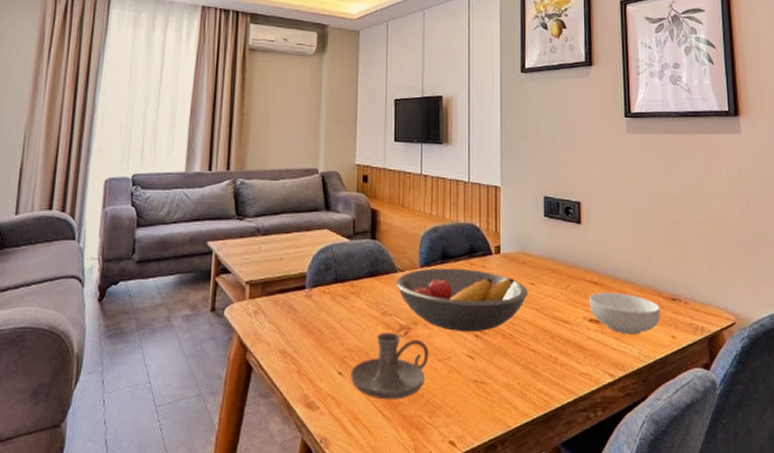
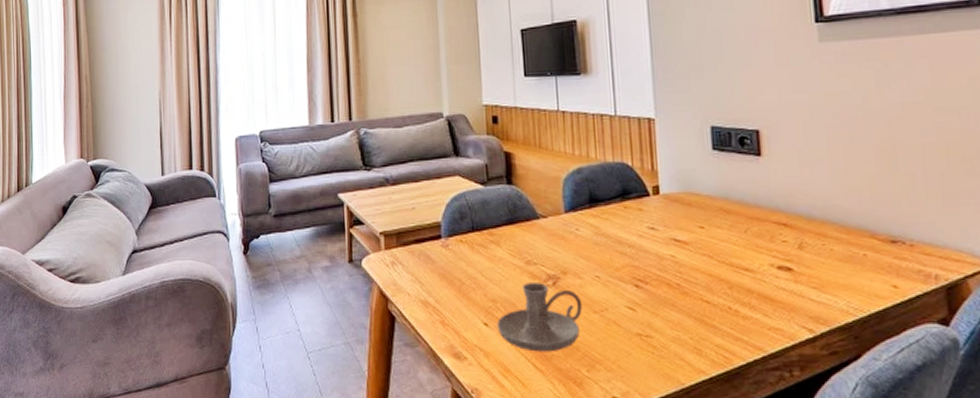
fruit bowl: present [396,268,529,333] -> none [539,212,698,282]
cereal bowl: present [589,293,661,334] -> none [777,235,876,284]

